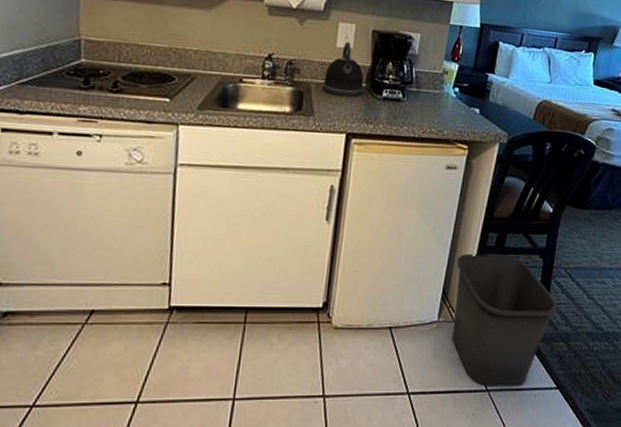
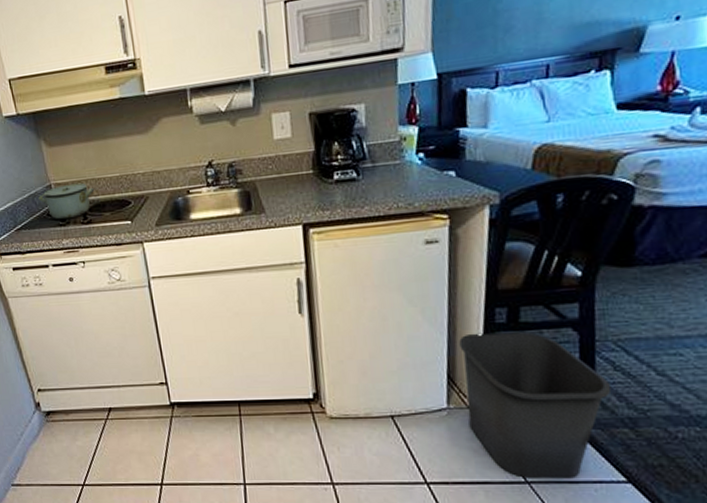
cooking pot: none [60,44,135,84] -> present [38,182,95,220]
kettle: present [322,41,364,97] -> none [267,131,312,188]

